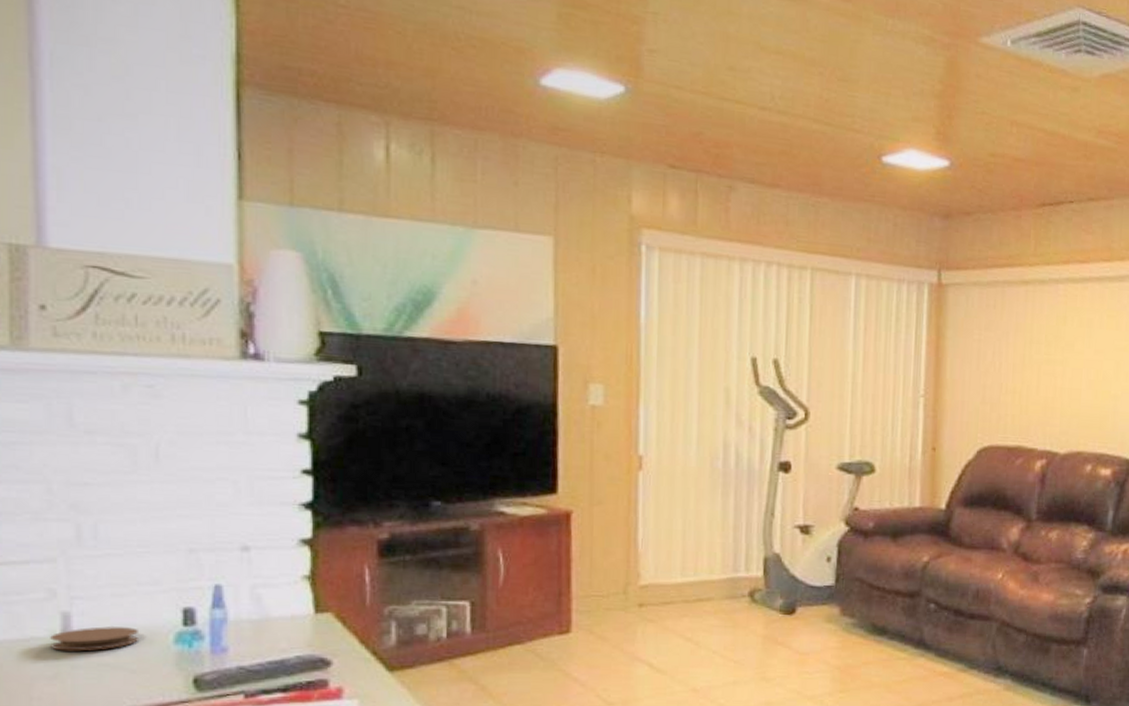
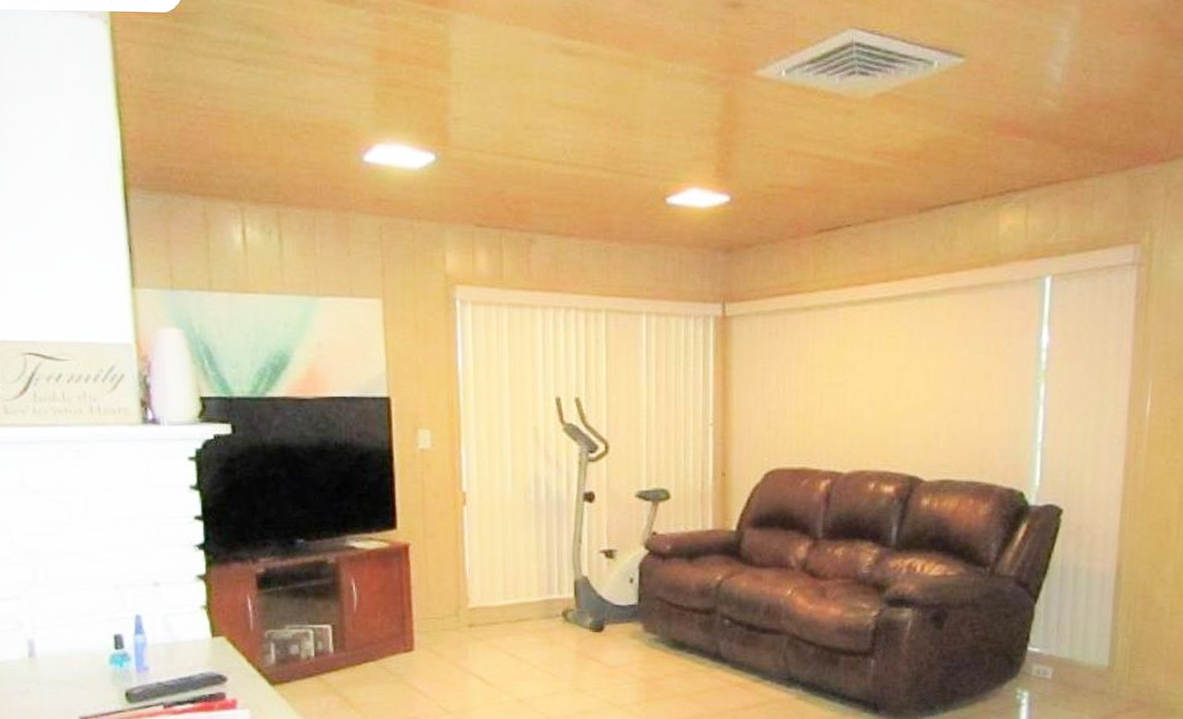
coaster: present [50,627,140,651] -> none [21,651,84,671]

